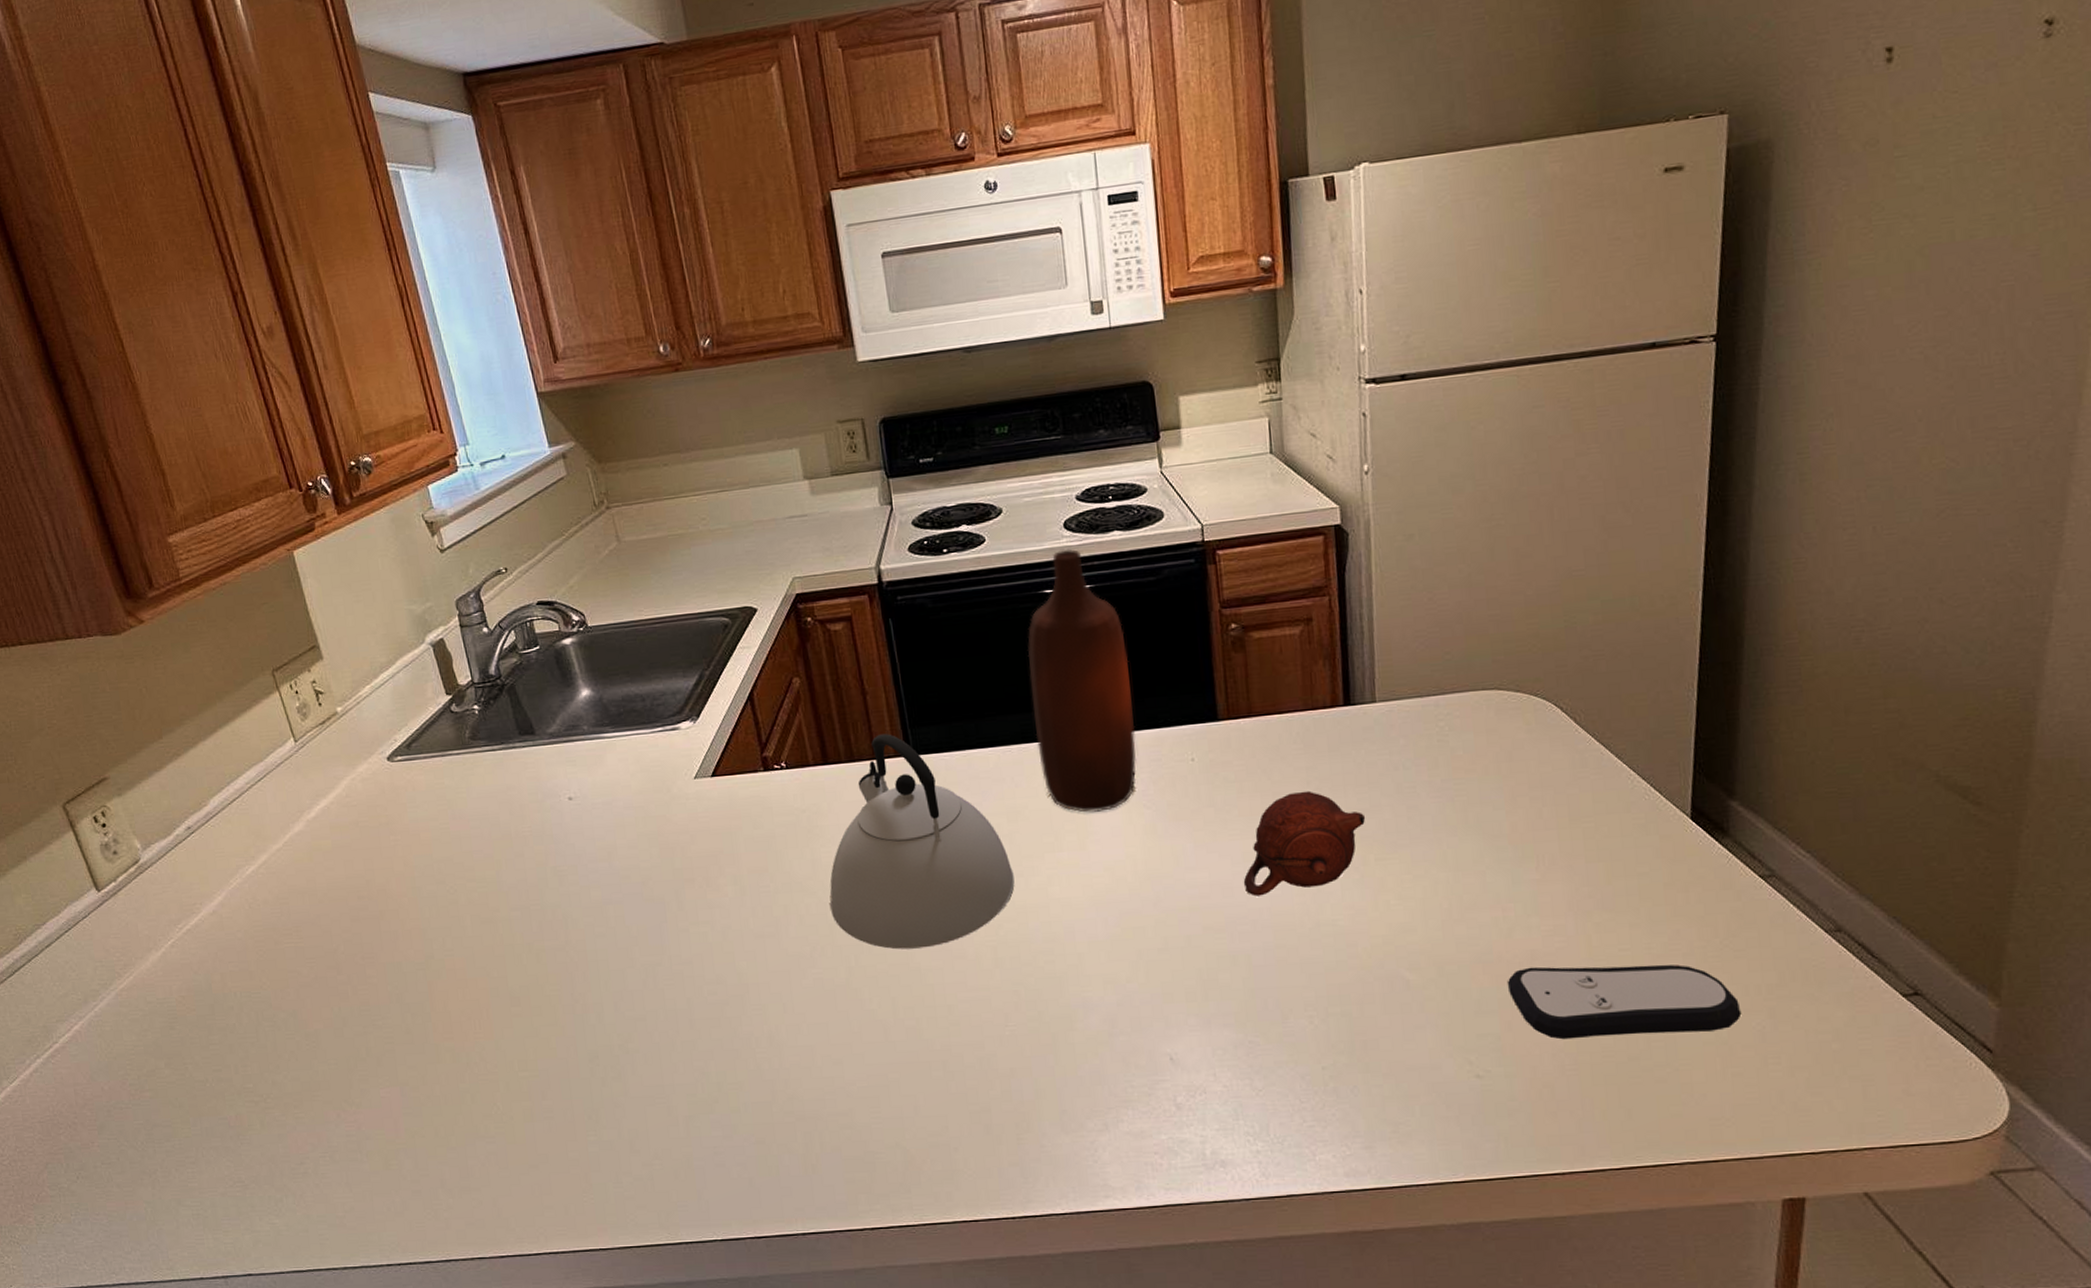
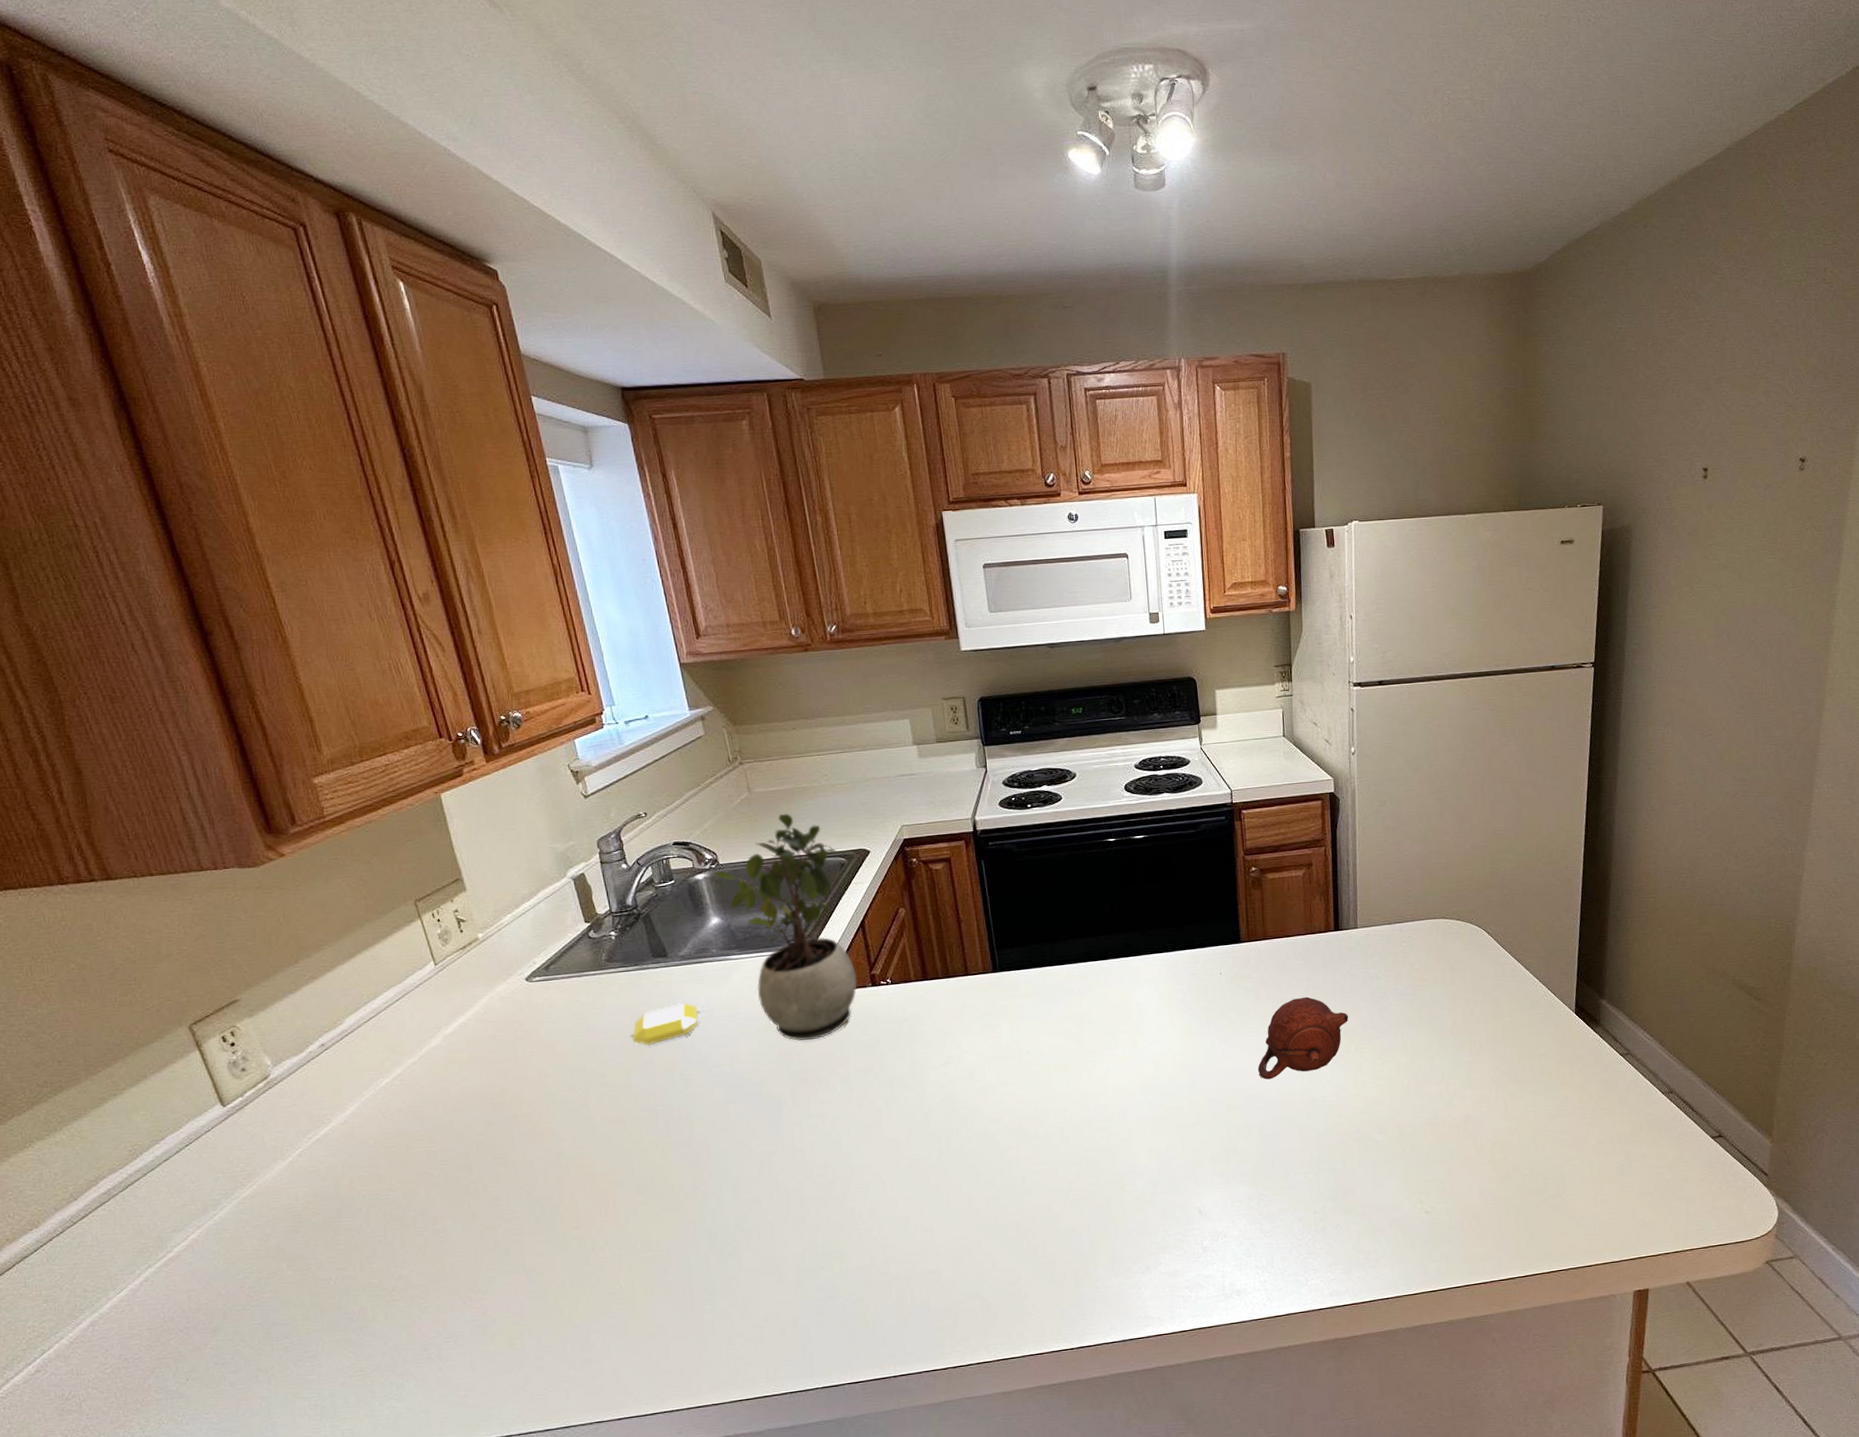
soap bar: none [500,788,571,836] -> present [632,1003,698,1046]
potted plant: none [580,565,747,834] -> present [711,813,857,1041]
kettle: present [830,734,1015,950] -> none [925,954,1079,1133]
bottle: present [1027,548,1136,813] -> none [1093,806,1178,1016]
remote control: present [1507,964,1742,1040] -> none [1448,1121,1608,1181]

